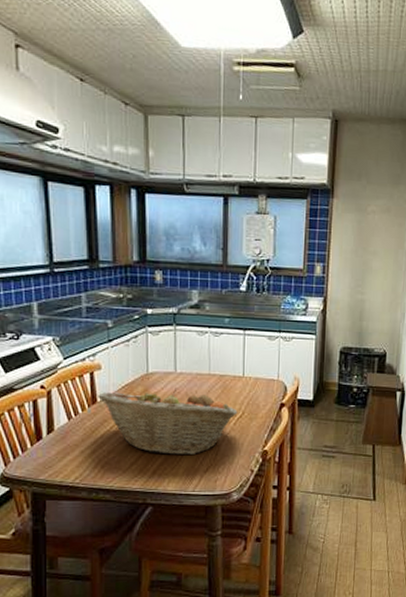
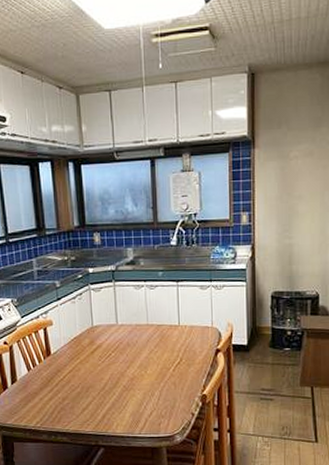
fruit basket: present [98,388,238,455] -> none [51,338,176,400]

